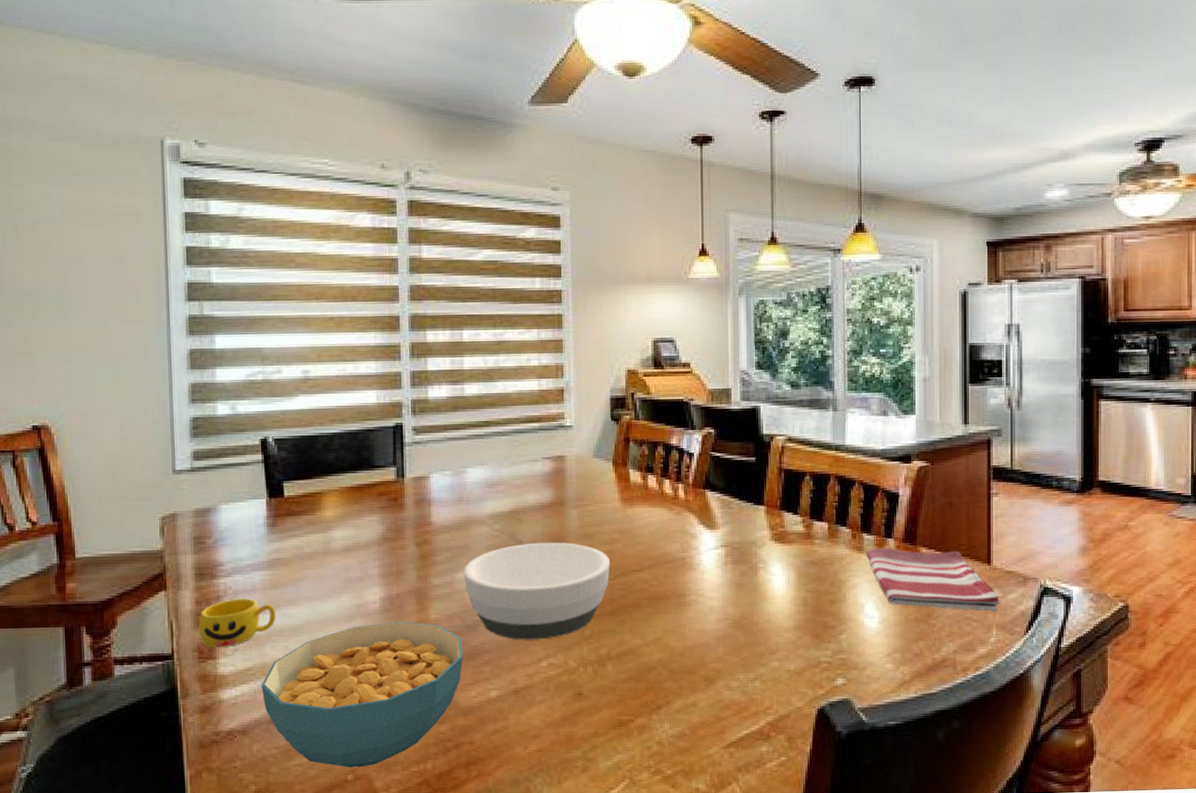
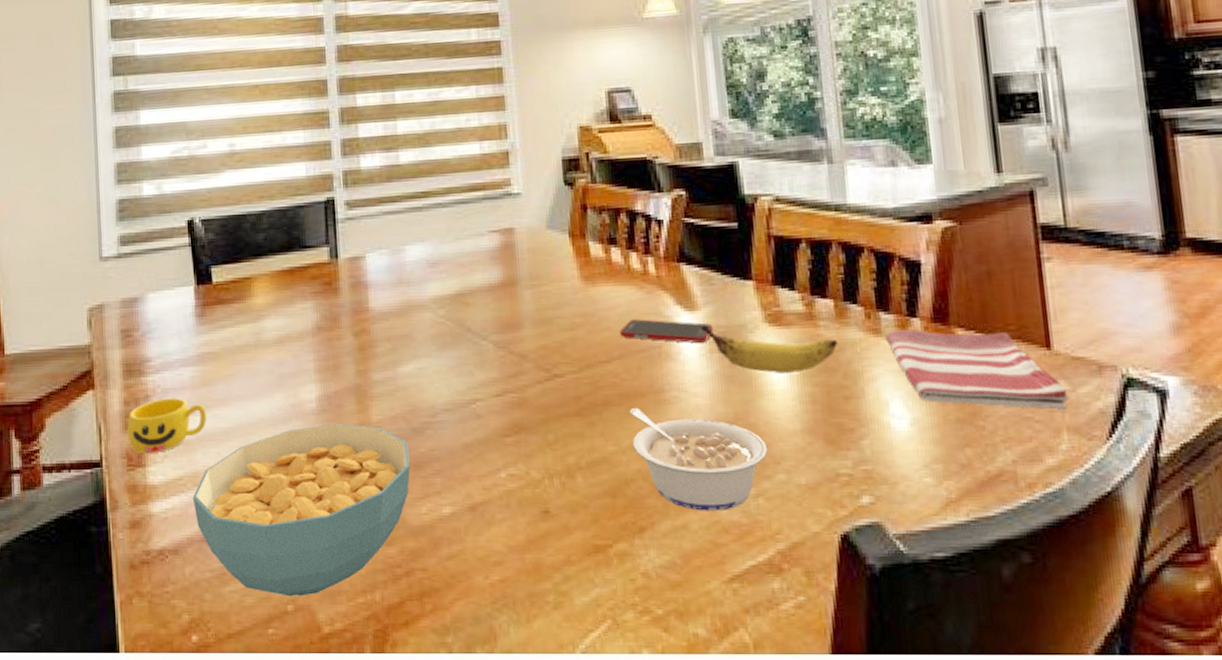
bowl: present [464,542,611,640] -> none [407,329,574,446]
cell phone: none [651,536,729,557] -> present [620,319,713,344]
legume: none [655,608,766,692] -> present [629,407,768,511]
banana: none [718,540,829,583] -> present [700,323,839,375]

